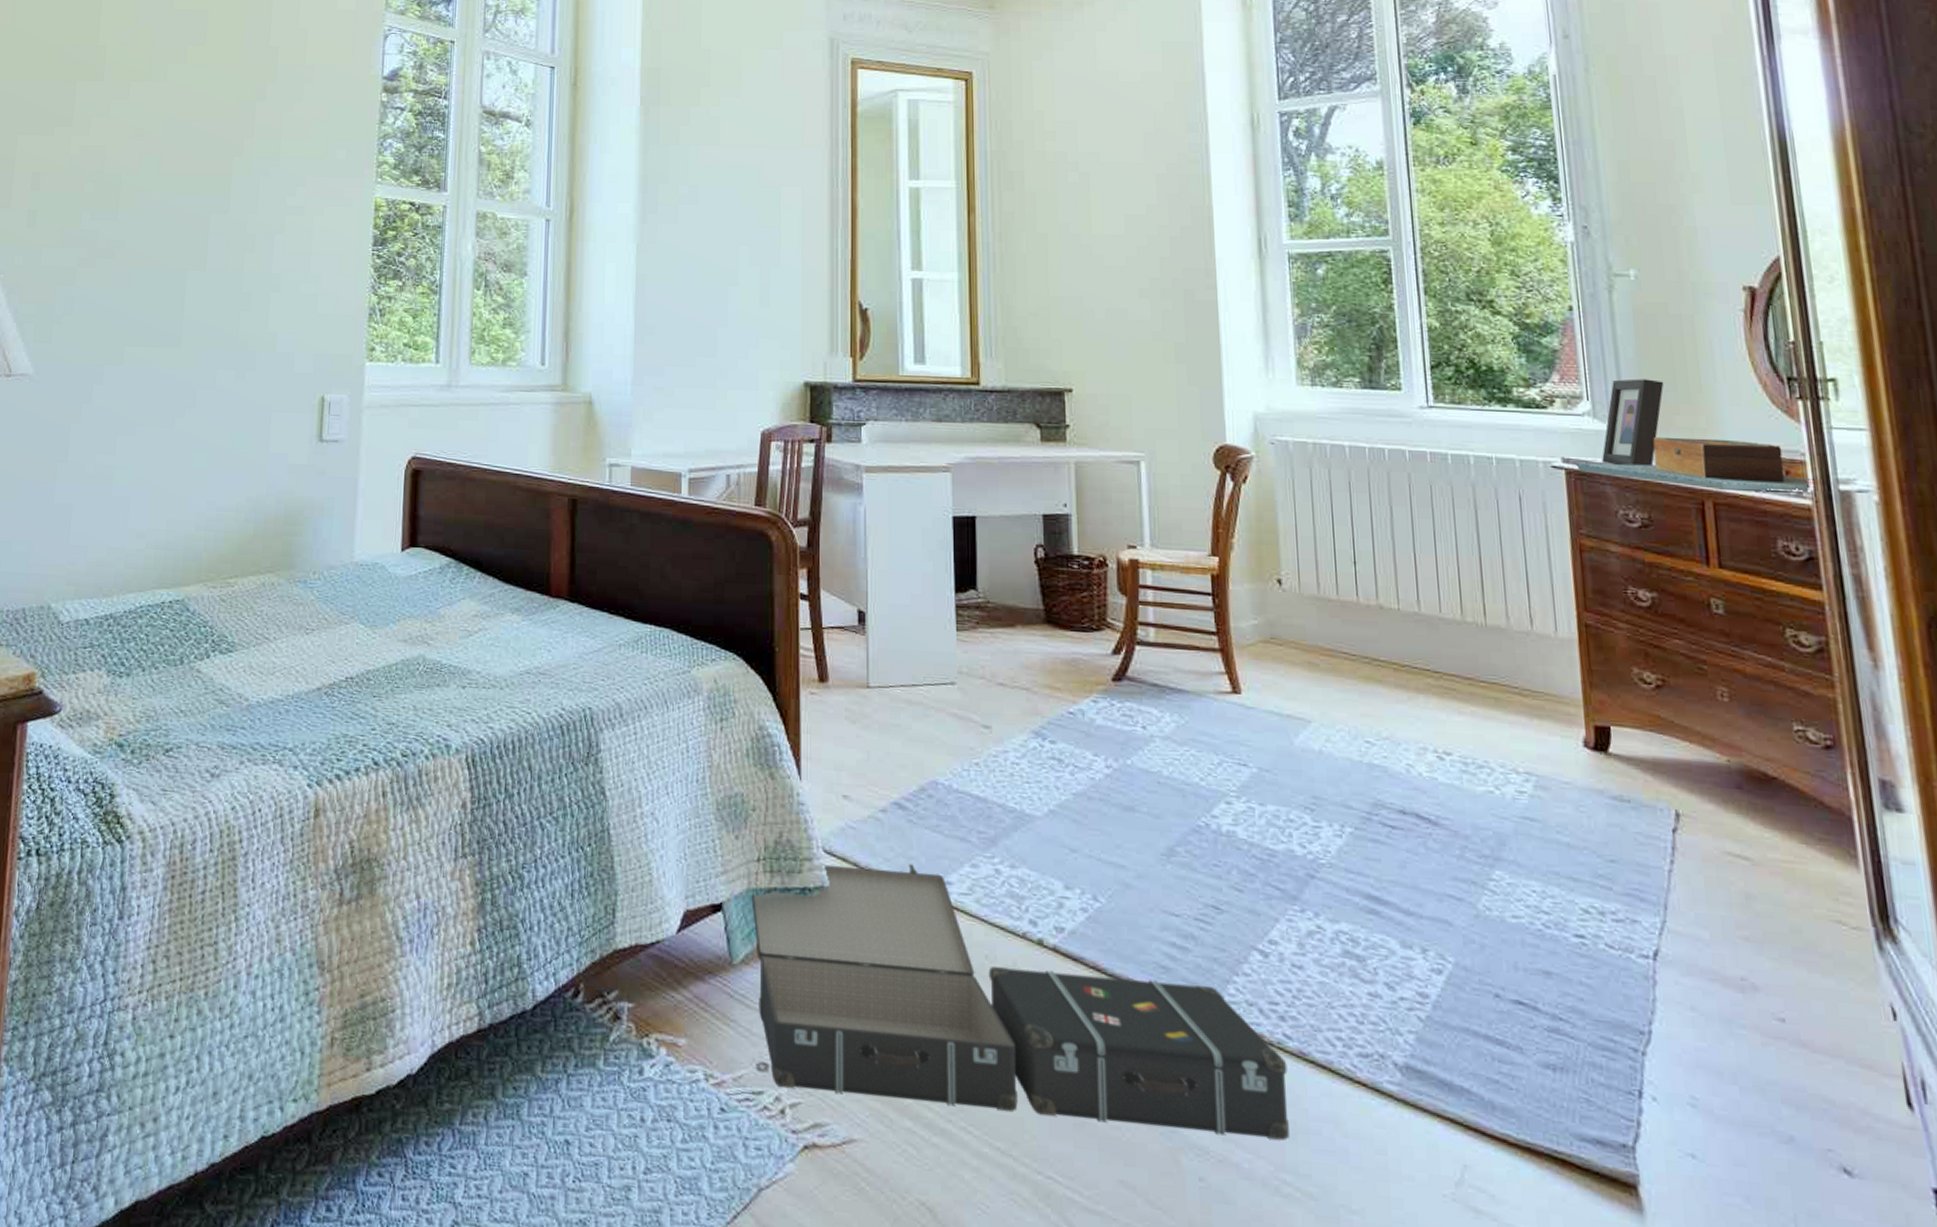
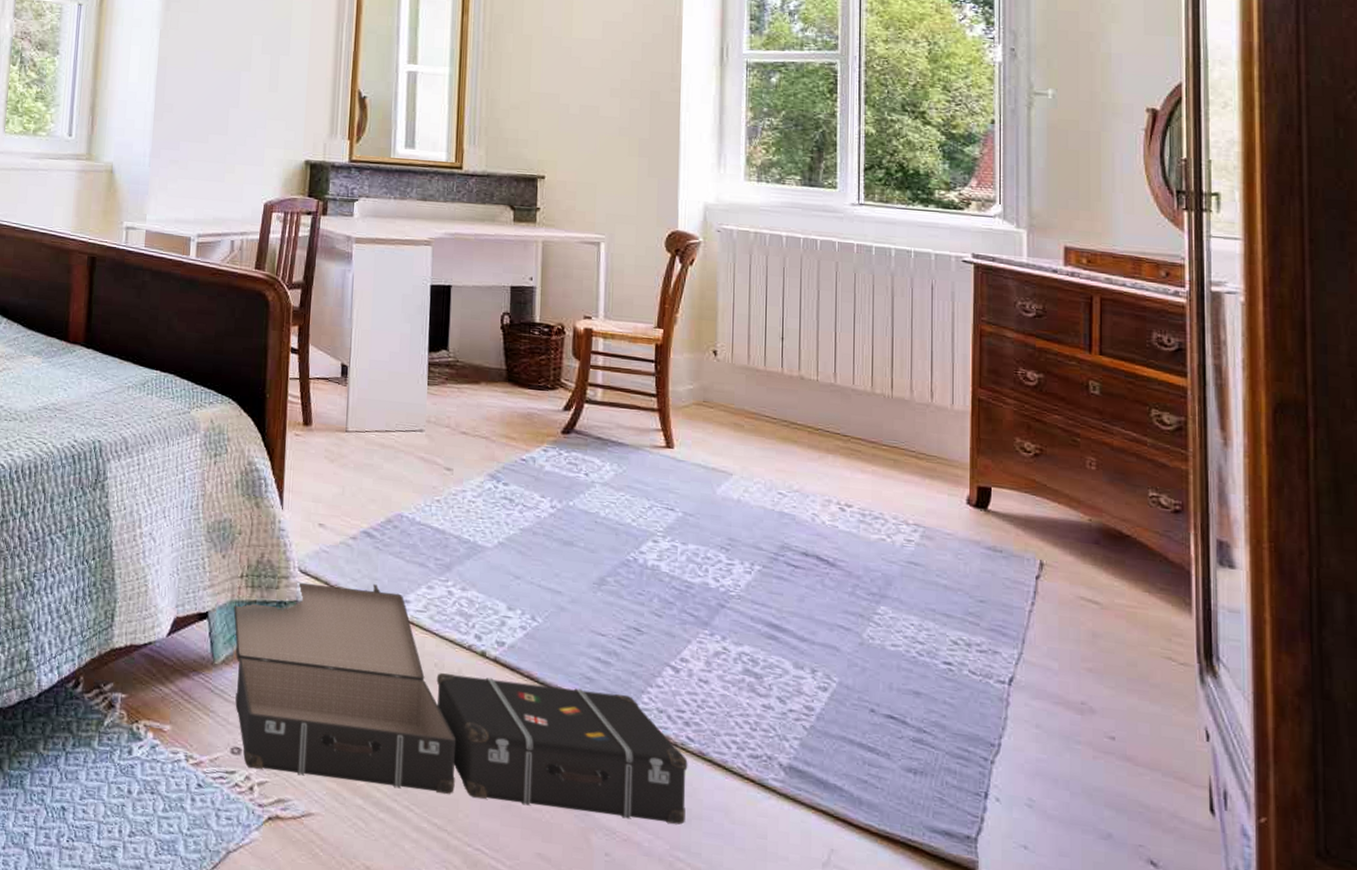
wooden box: present [1575,436,1810,493] -> none [983,238,1186,293]
picture frame: present [1602,378,1664,466] -> none [1007,186,1068,264]

